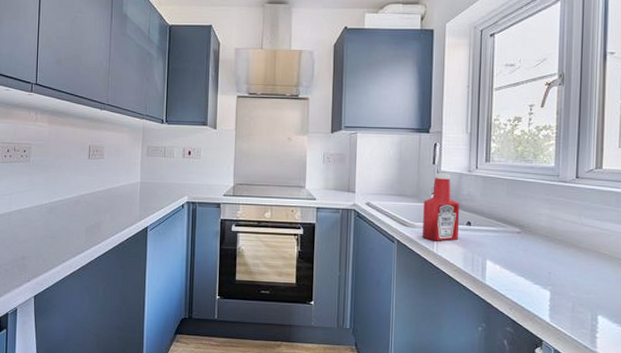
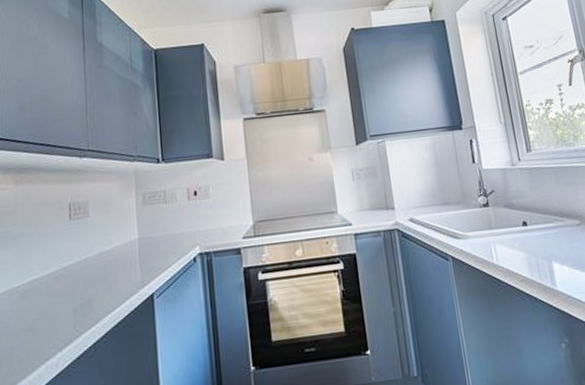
ketchup bottle: present [422,173,460,241] -> none [471,171,518,251]

